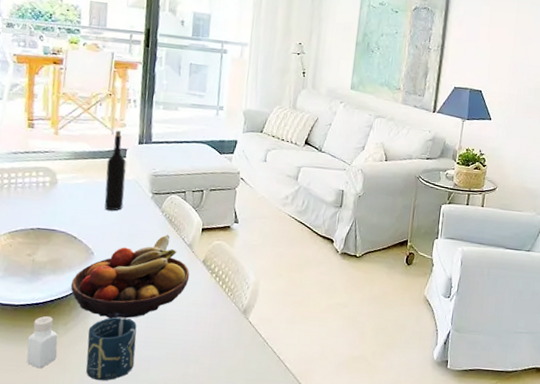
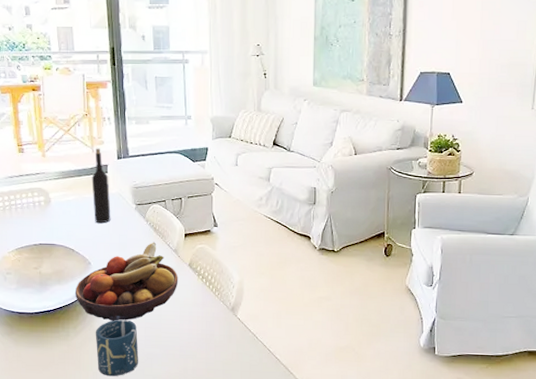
pepper shaker: present [26,316,58,369] -> none [45,322,72,368]

